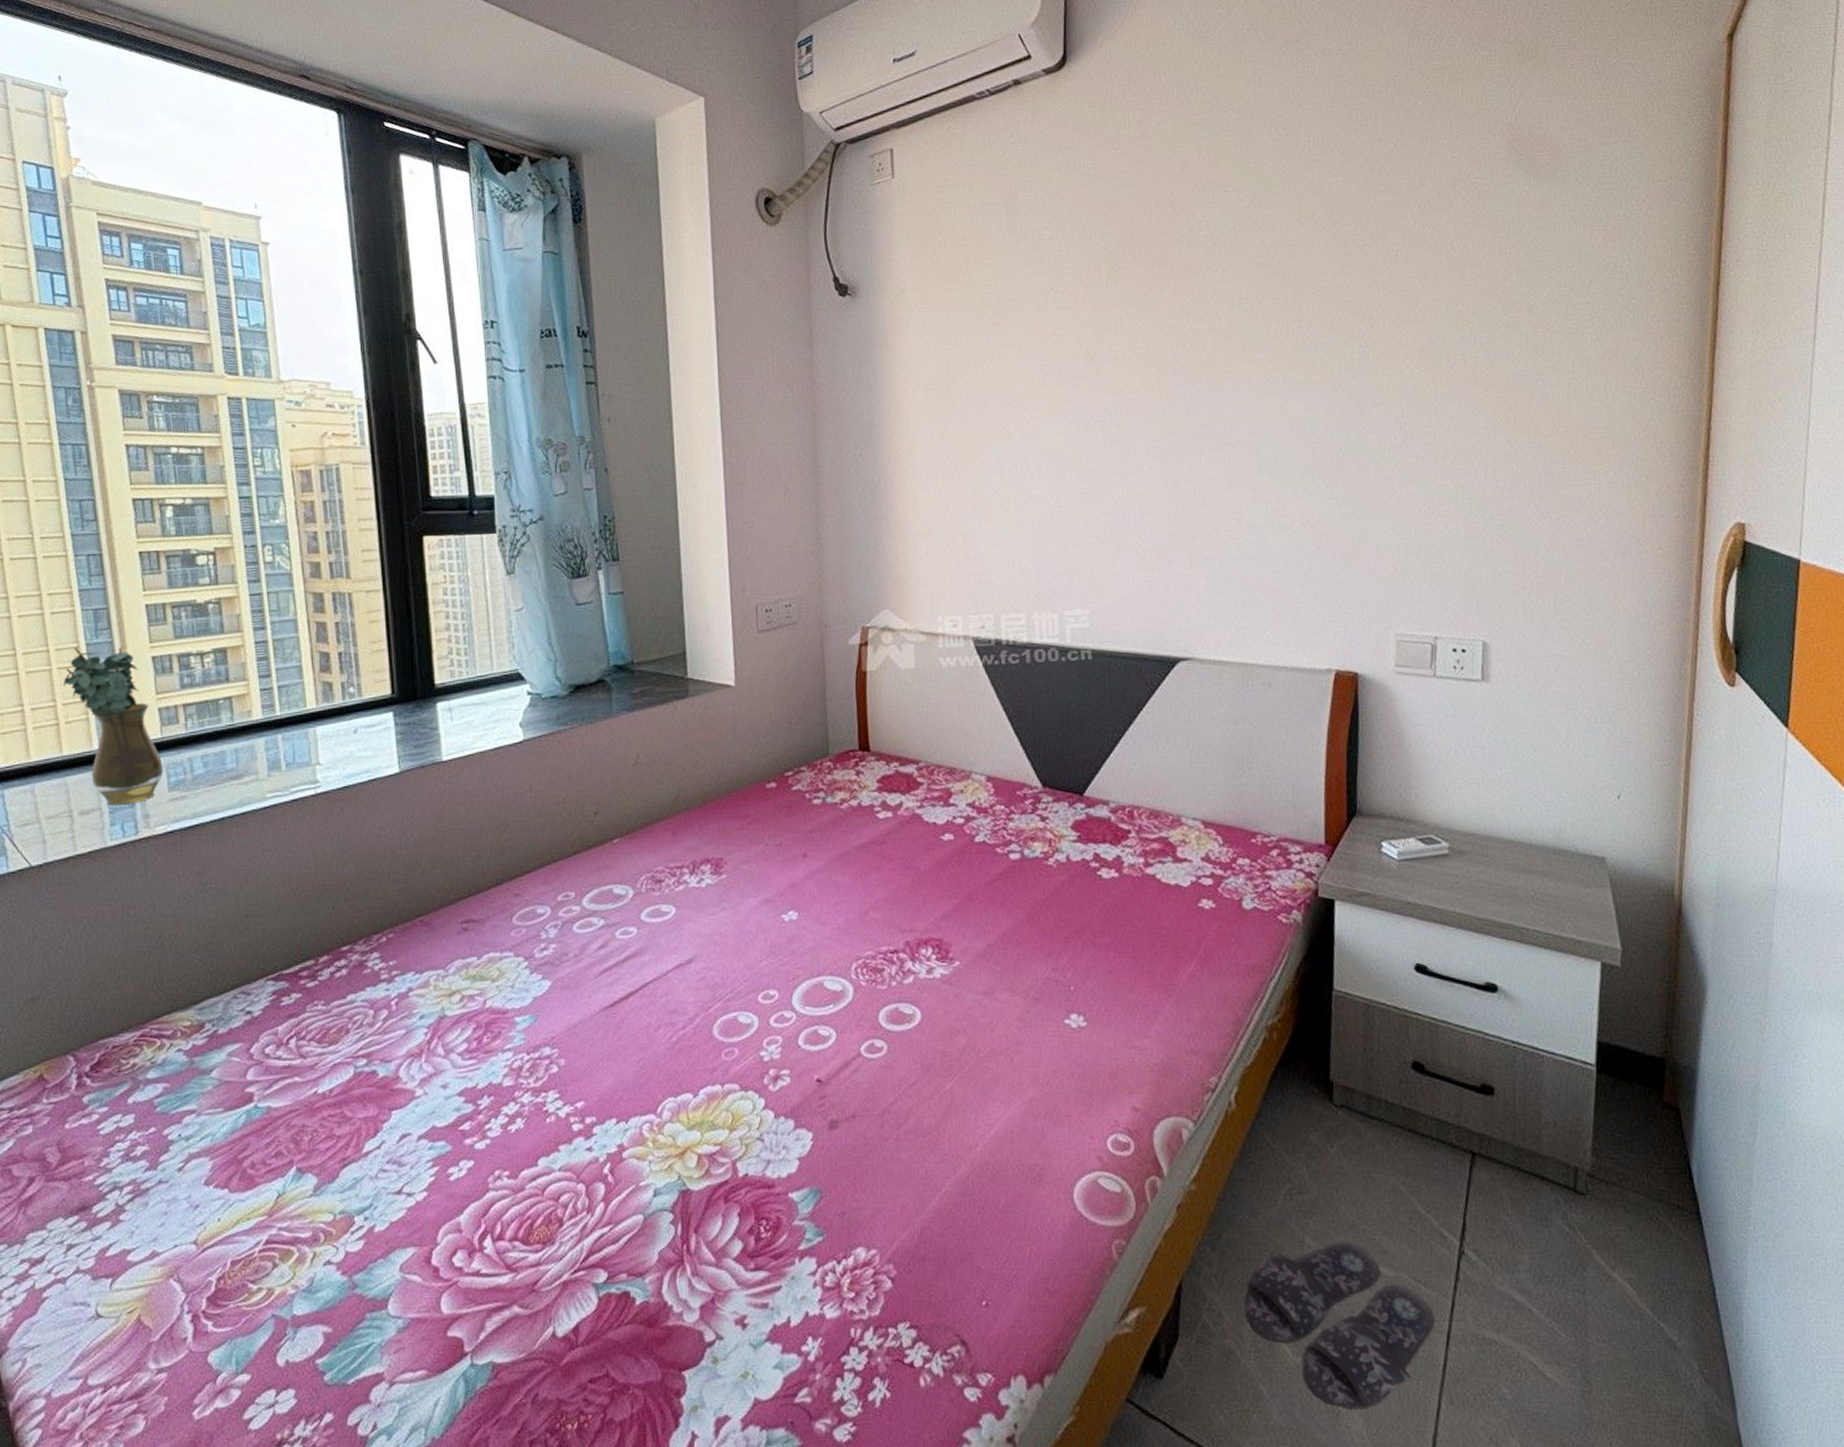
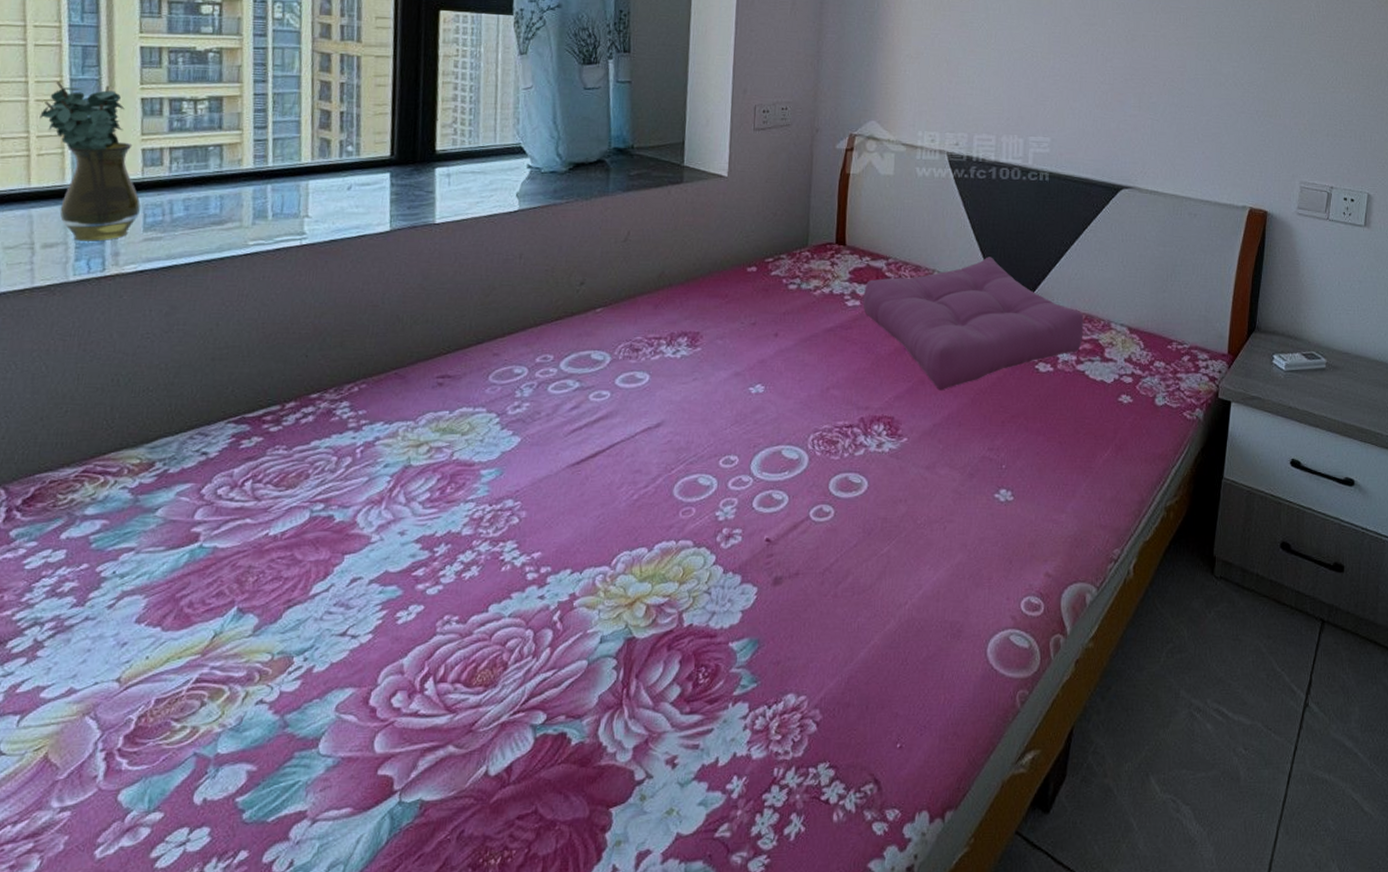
seat cushion: none [895,751,1150,905] -> present [862,257,1084,390]
slippers: present [1245,1241,1435,1410] -> none [1125,693,1280,840]

